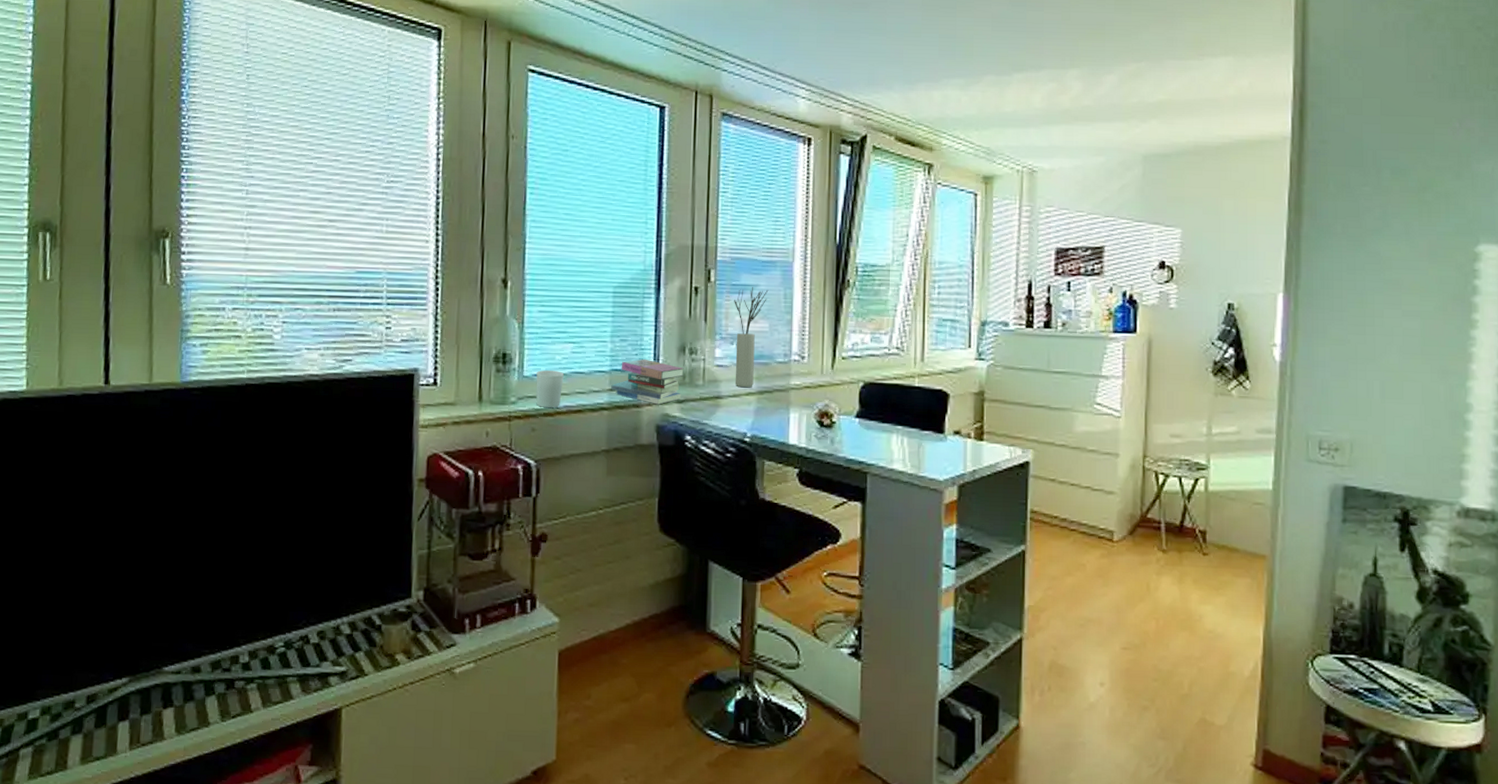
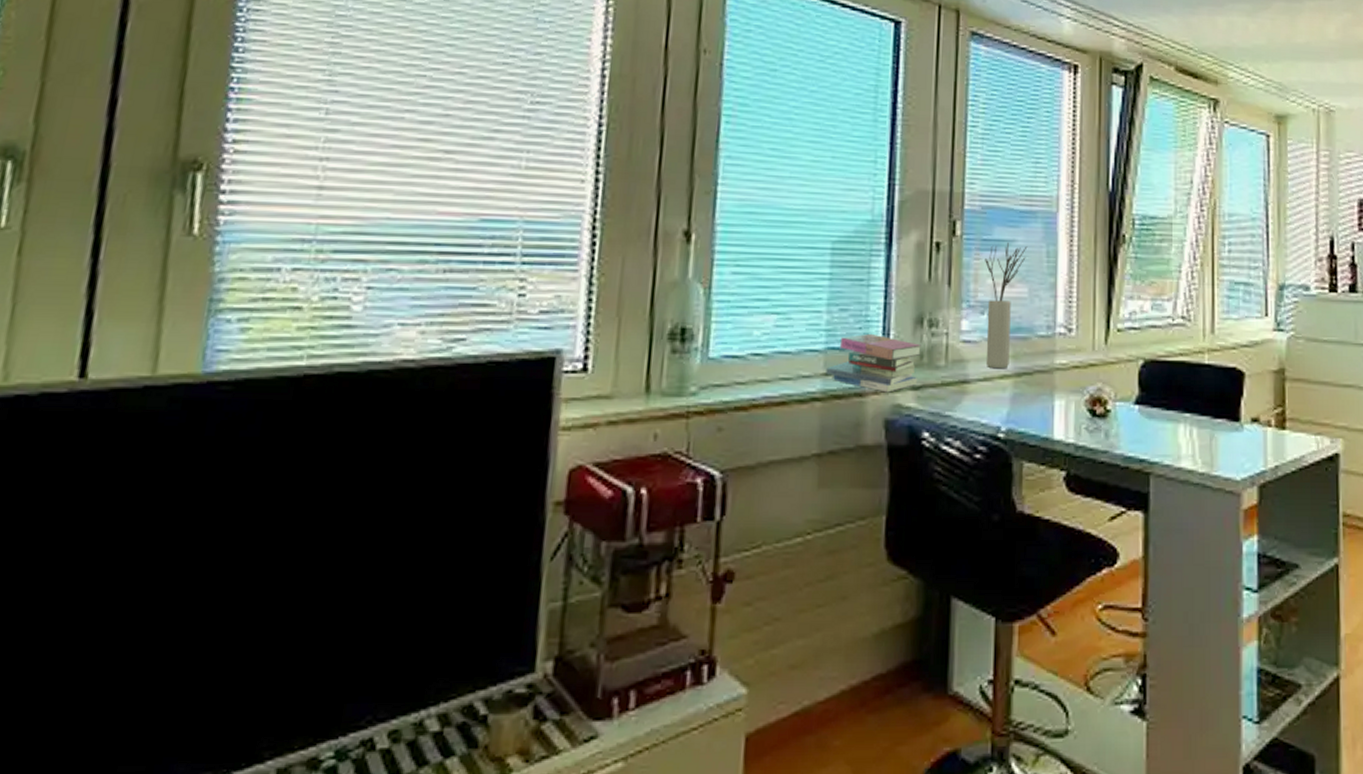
candle holder: present [536,370,564,408] -> none [724,350,764,400]

